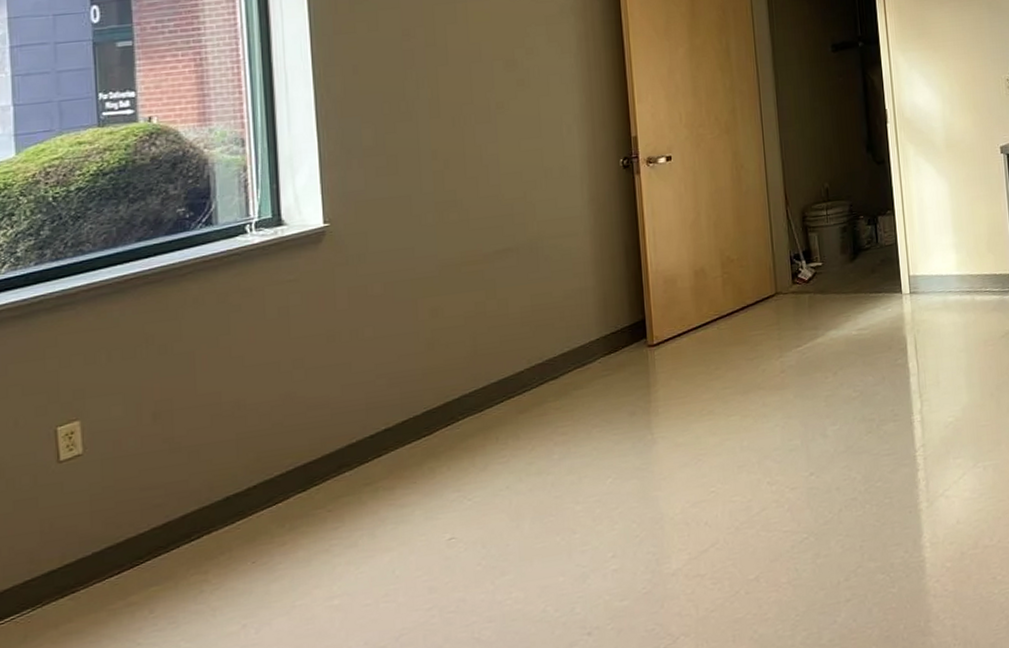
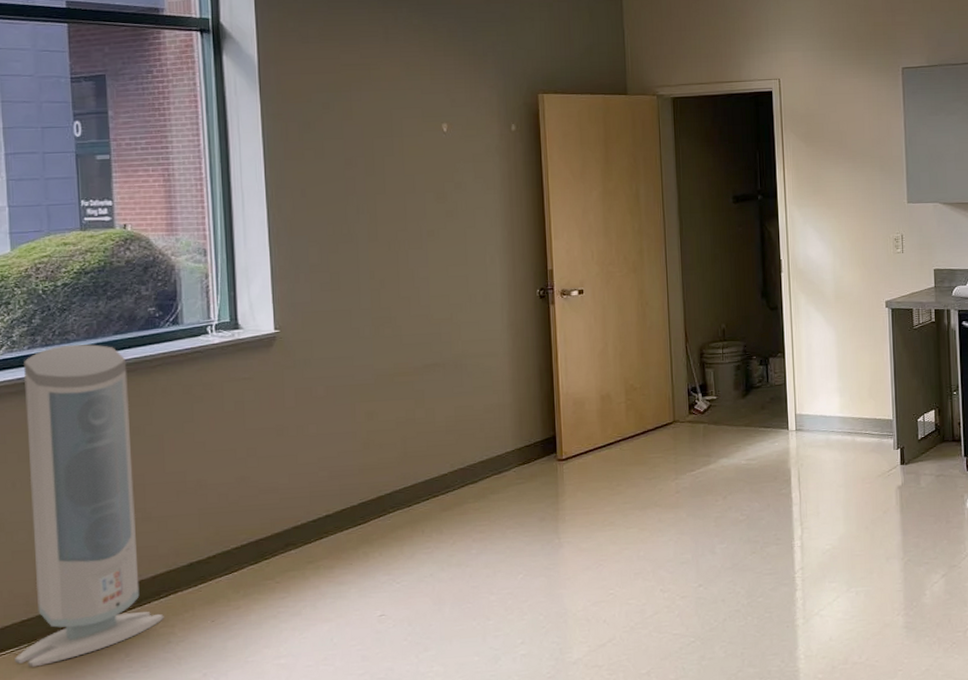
air purifier: none [16,254,196,636] -> present [15,344,164,667]

